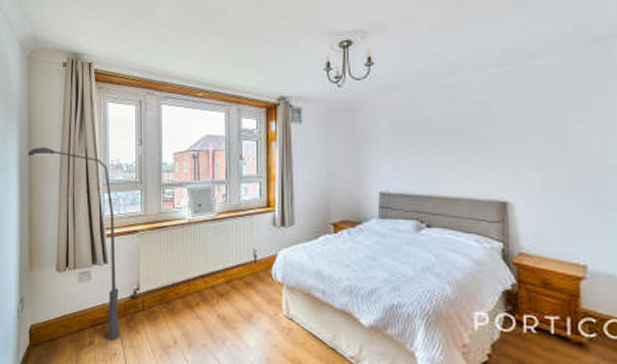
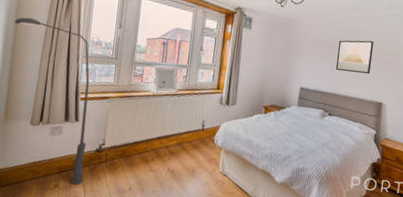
wall art: none [427,115,482,163] -> present [335,40,374,75]

